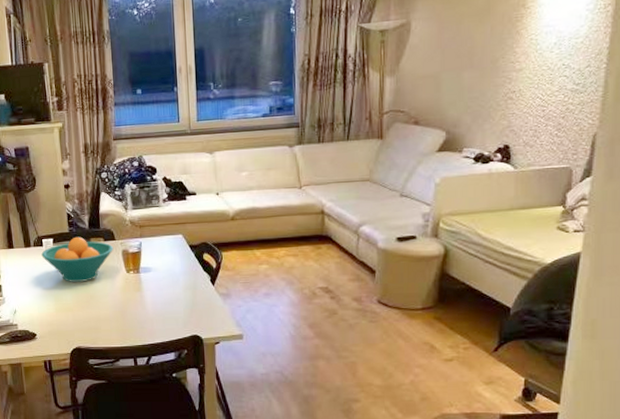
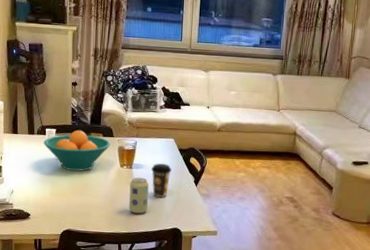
beverage can: none [139,282,162,323] -> present [128,177,149,214]
coffee cup: none [161,264,184,302] -> present [151,163,172,198]

